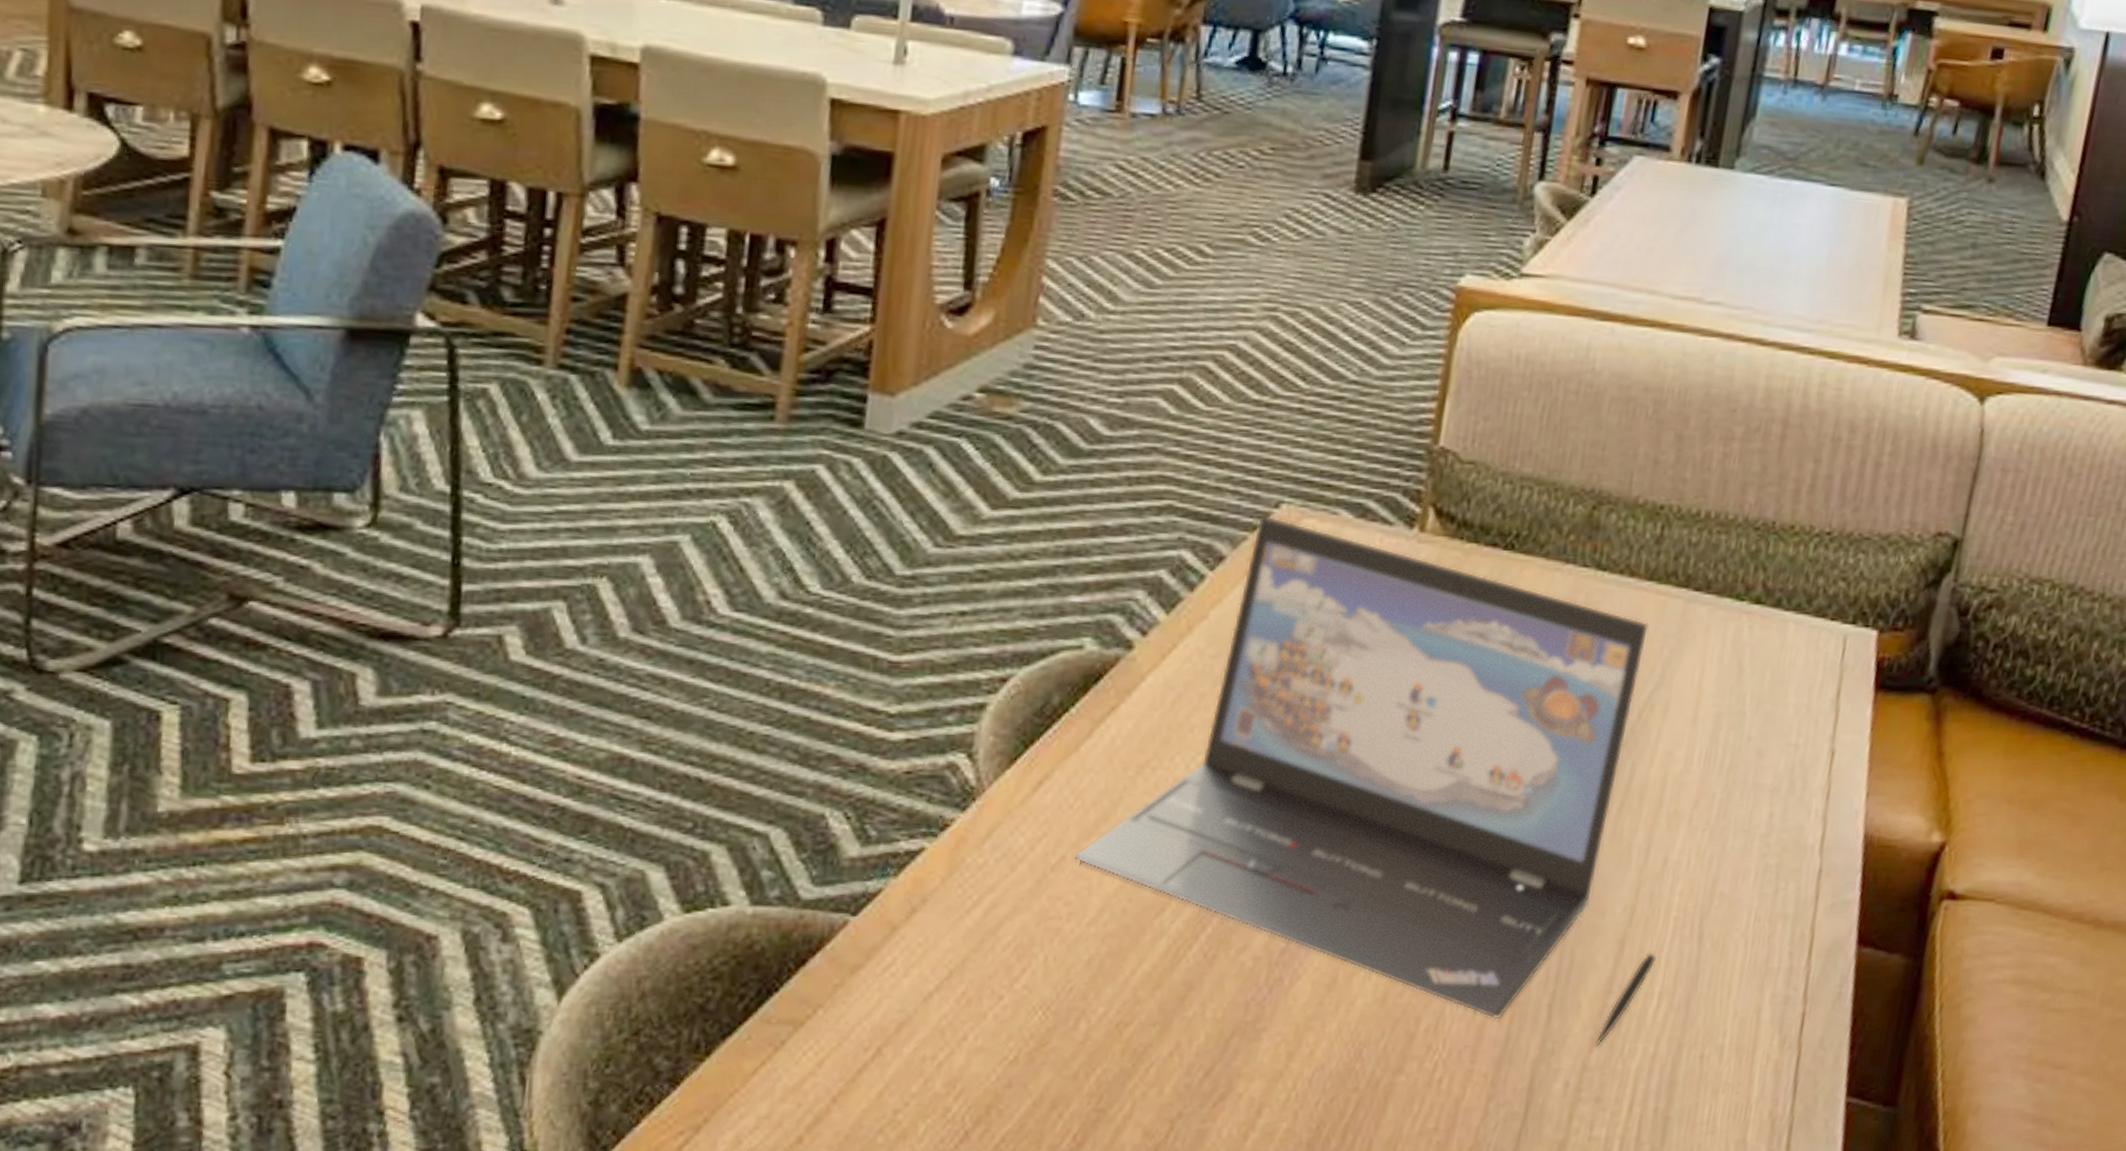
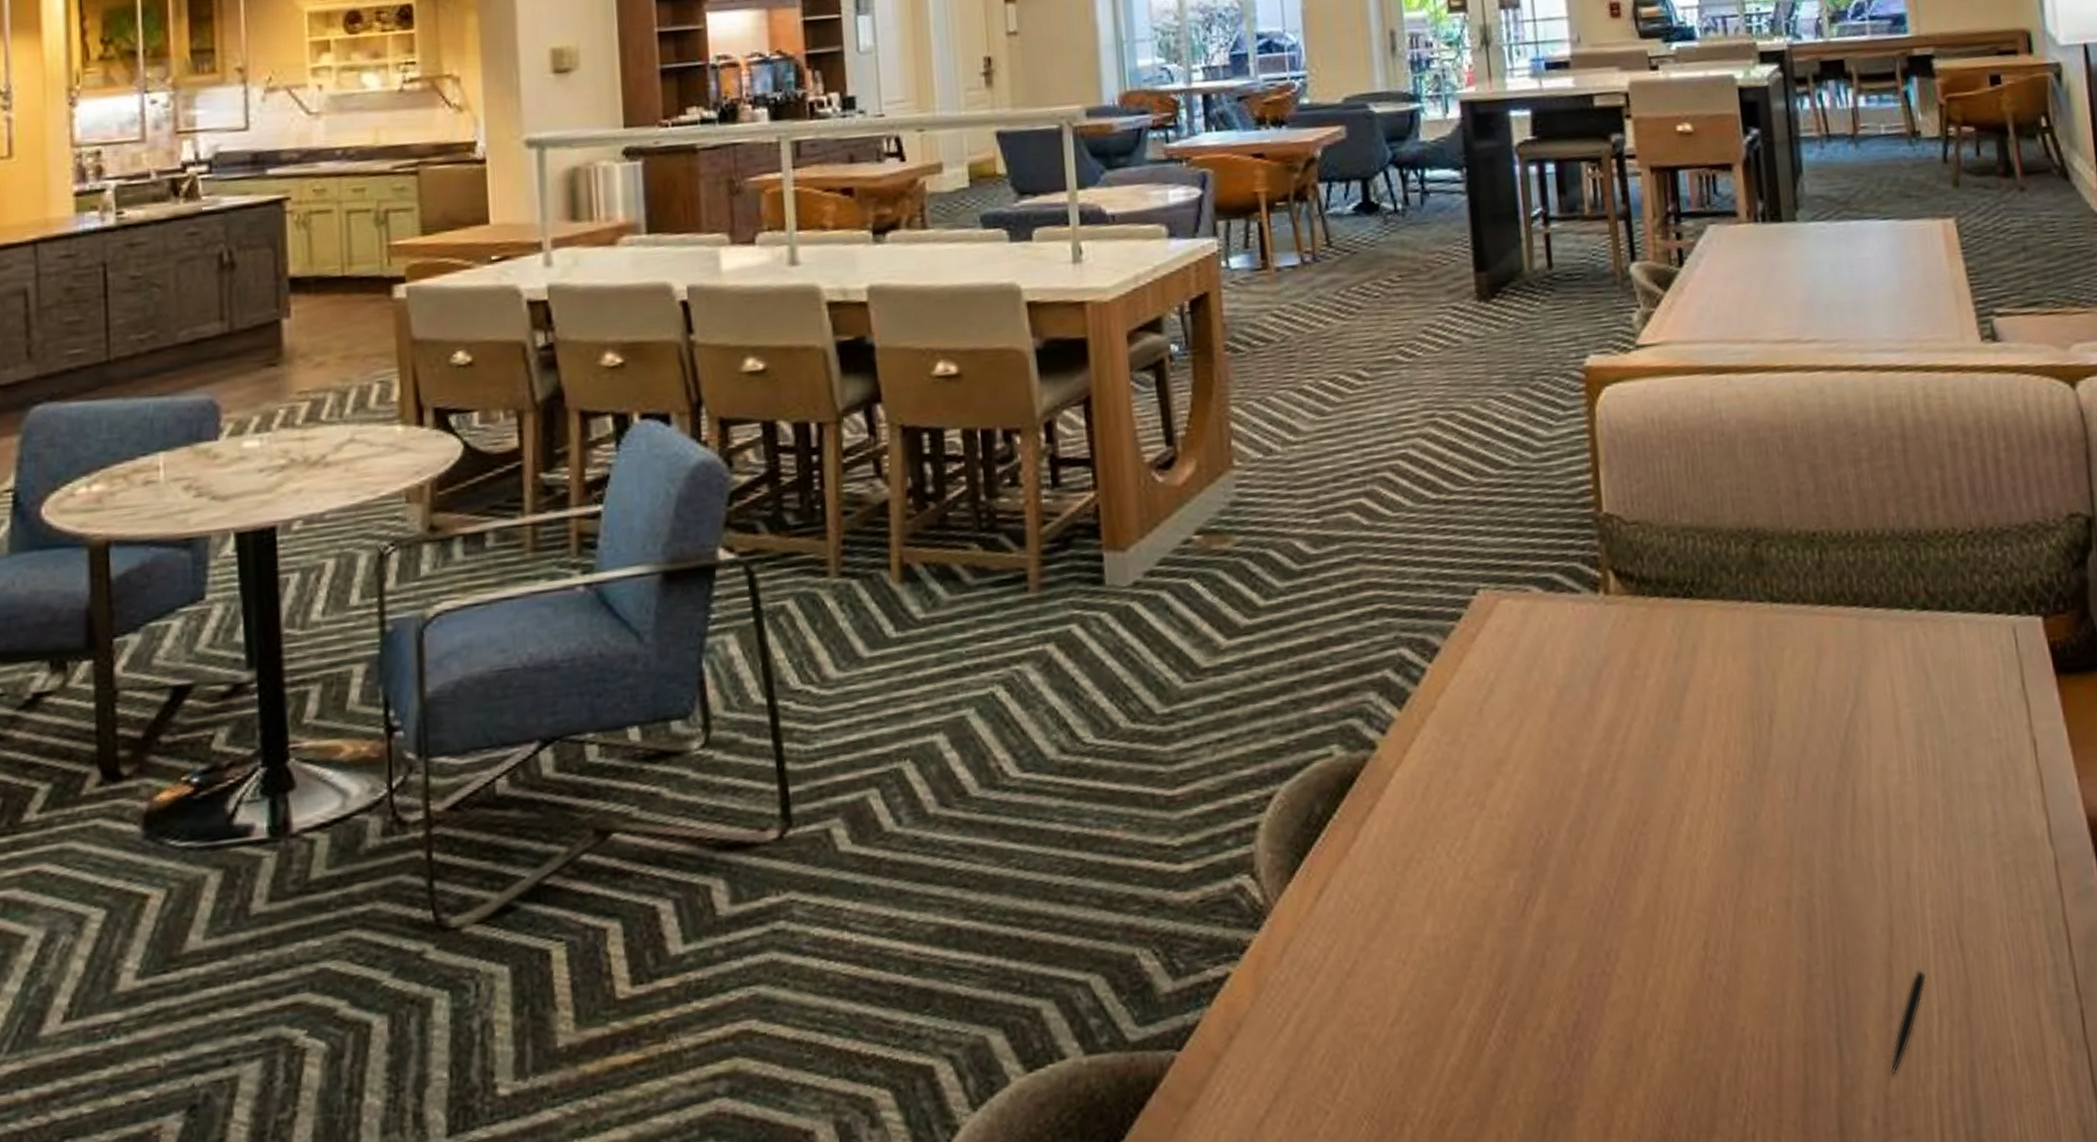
laptop: present [1073,515,1650,1020] -> none [1364,602,1849,1063]

